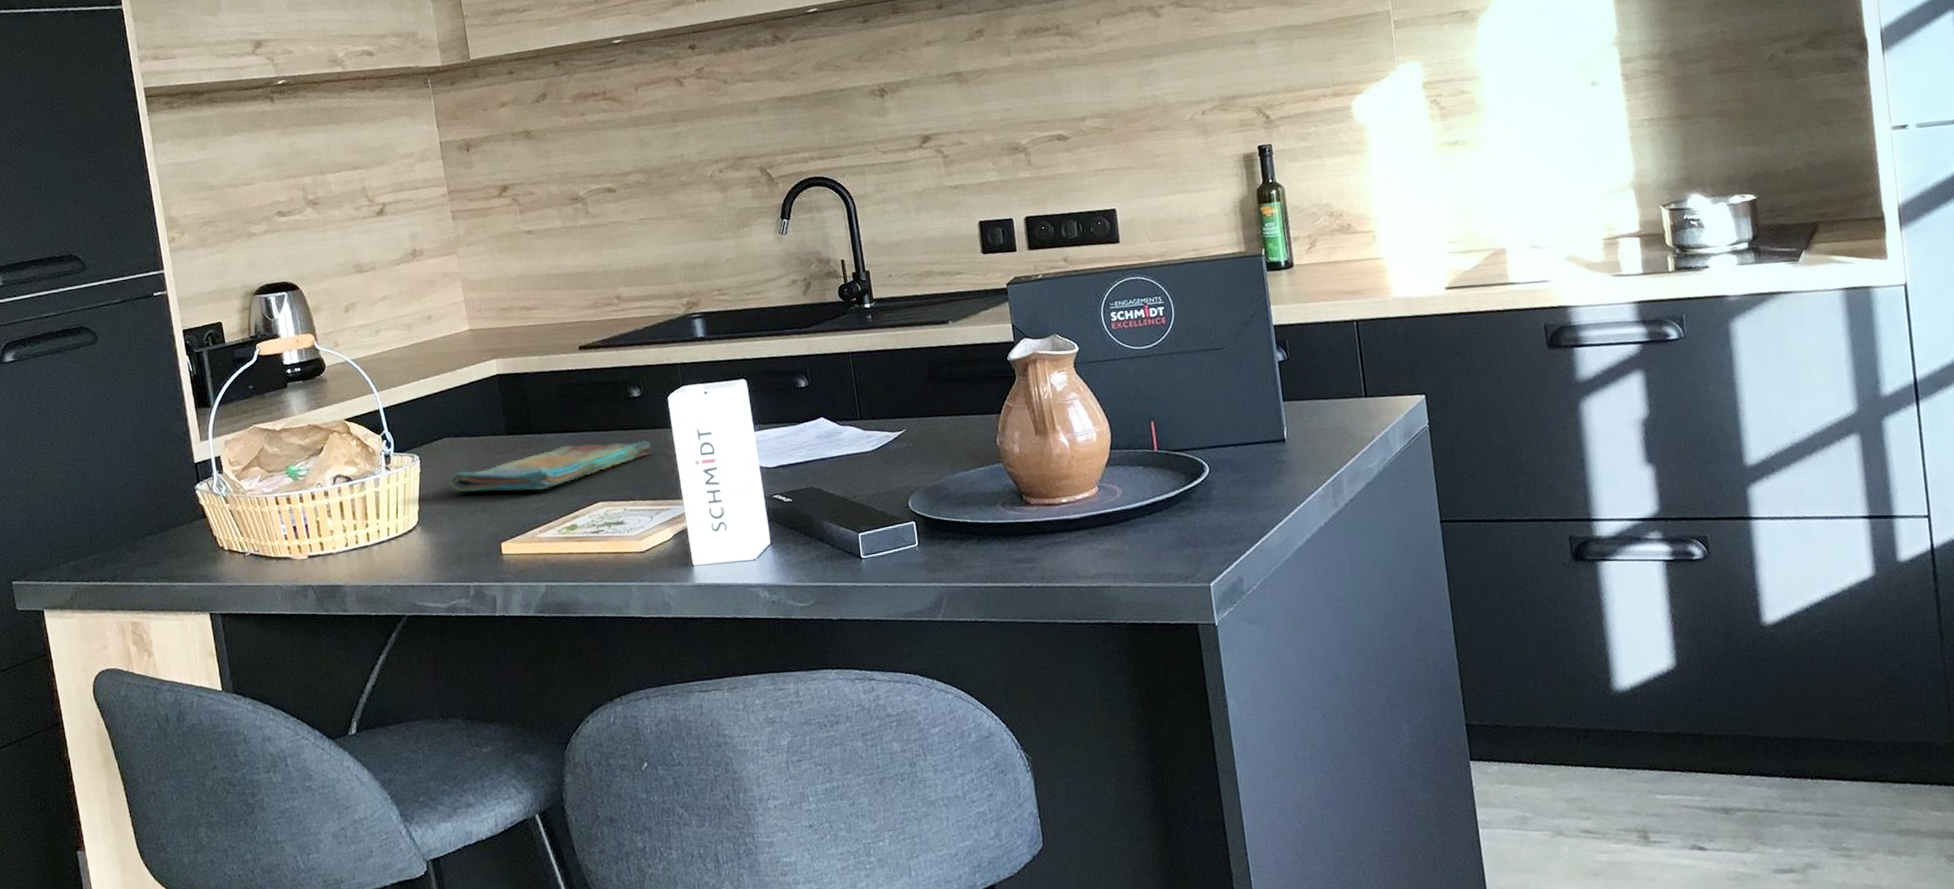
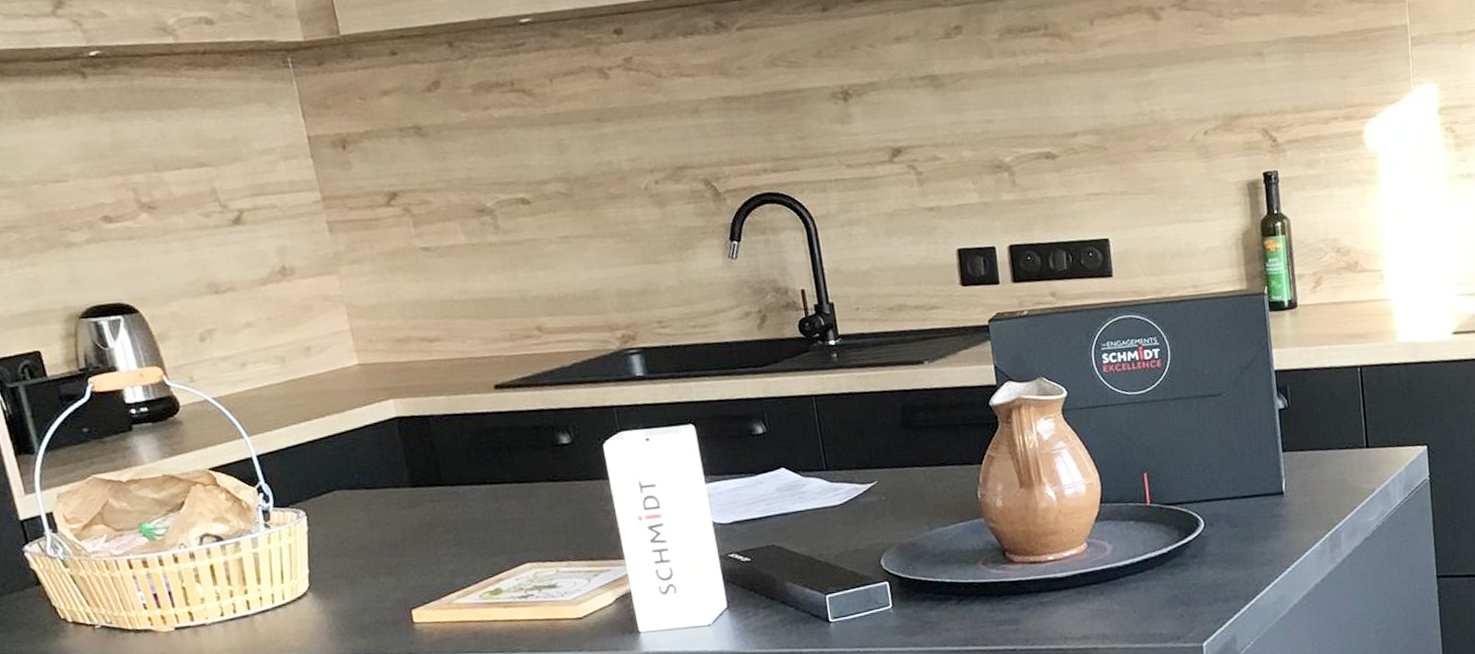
dish towel: present [450,440,652,493] -> none [345,493,586,554]

